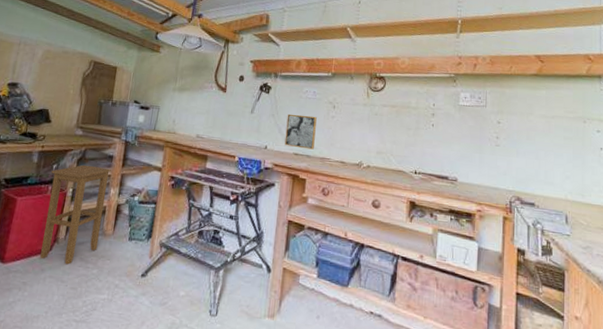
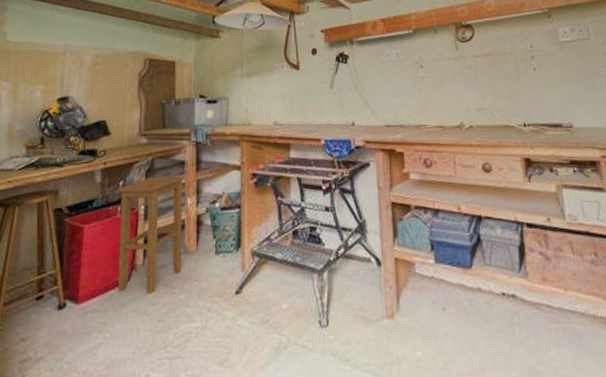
wall art: present [284,113,317,150] -> none [371,80,407,119]

